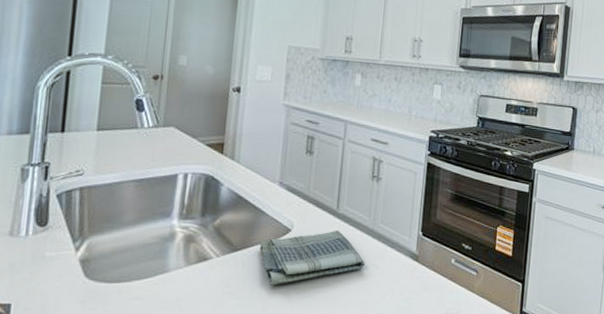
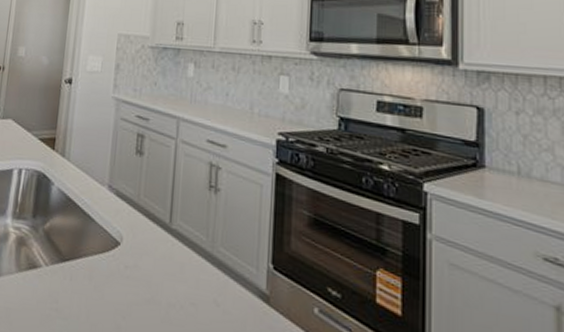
dish towel: present [259,230,365,285] -> none [87,249,203,309]

